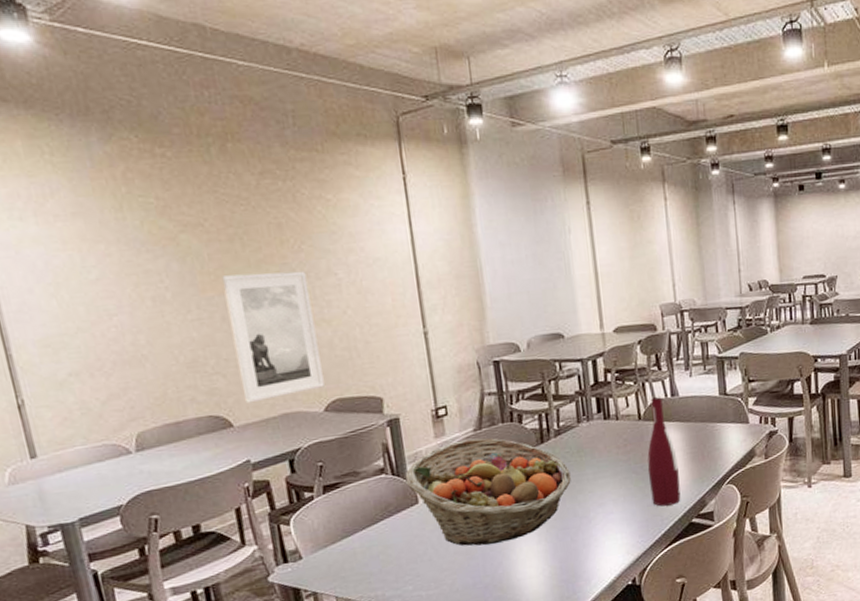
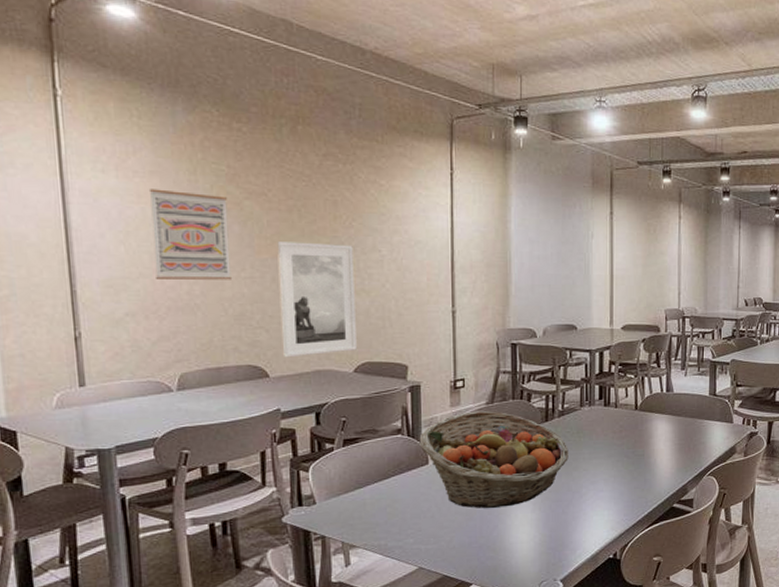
wall art: none [73,232,179,332] -> present [148,189,233,280]
wine bottle: present [647,397,681,507] -> none [638,391,666,490]

